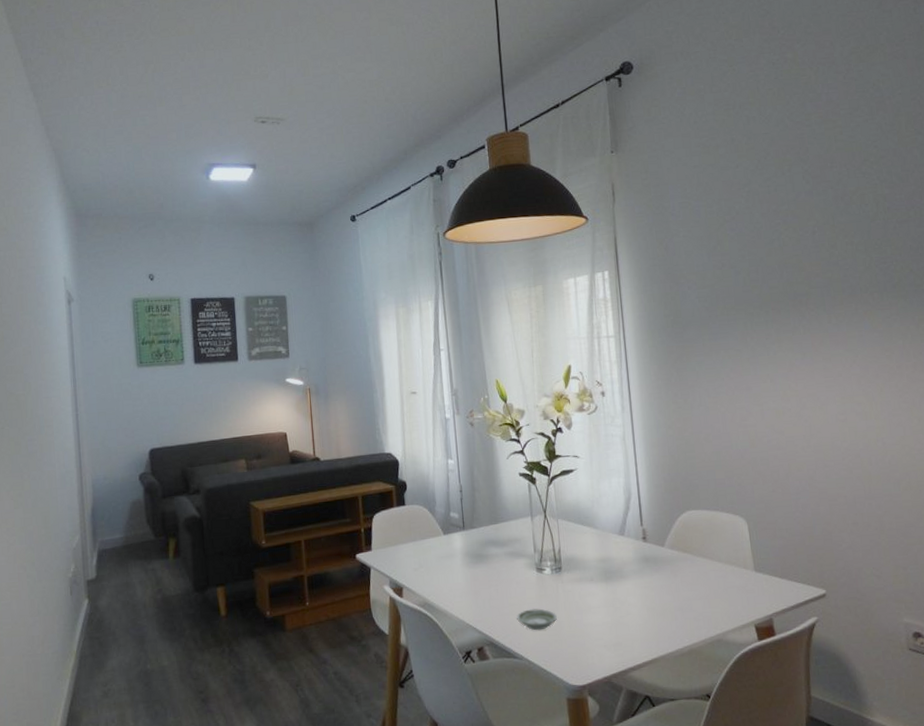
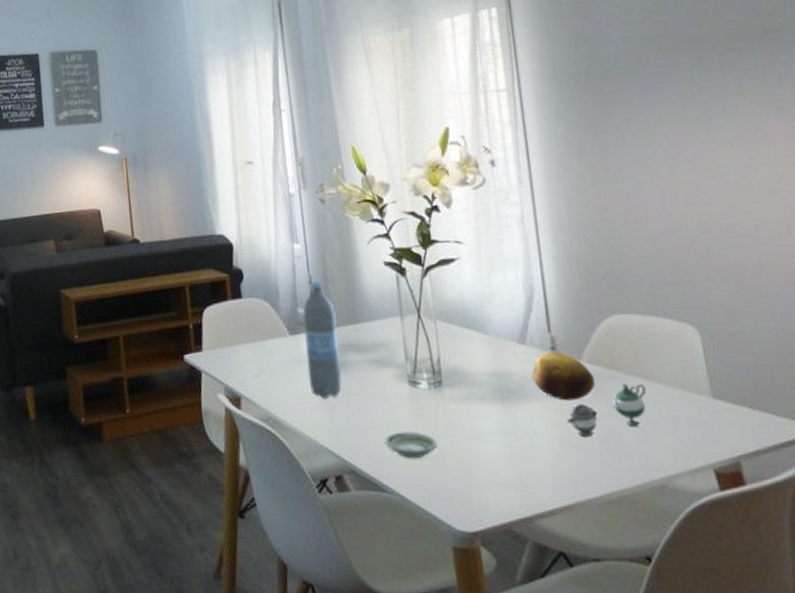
water bottle: none [454,488,485,586] -> present [302,279,343,400]
fruit: none [628,540,674,579] -> present [531,352,596,401]
teapot: none [653,563,709,606] -> present [567,384,646,436]

